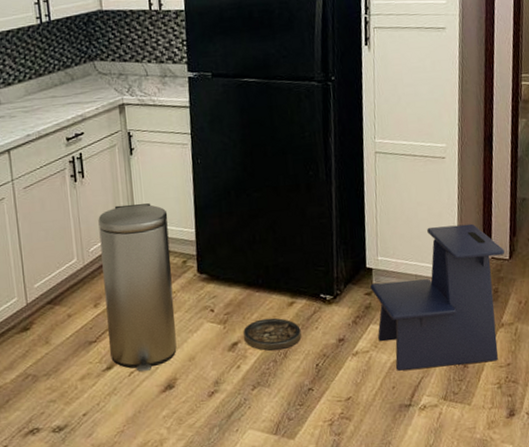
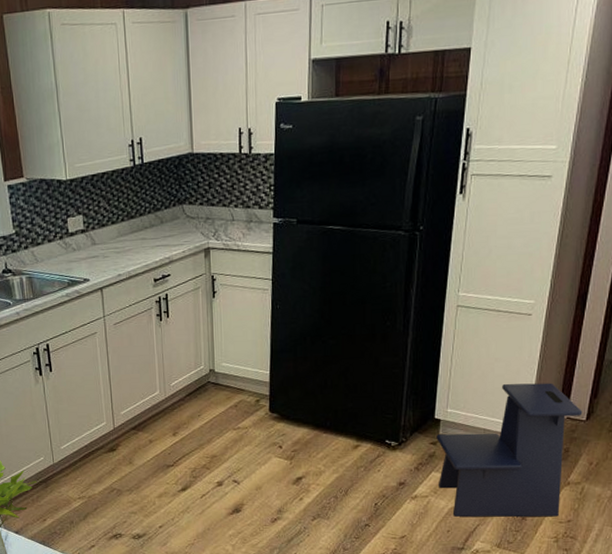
pedal bin: present [98,203,177,373] -> none [180,344,246,496]
pet bowl: present [243,317,302,351] -> none [308,458,363,487]

